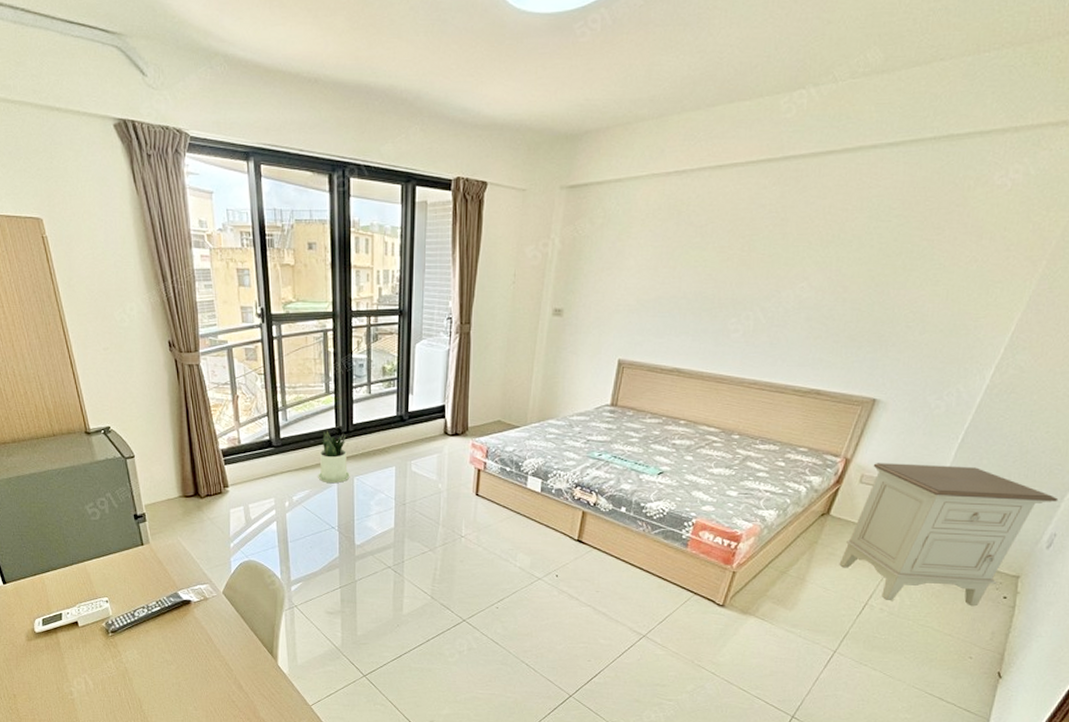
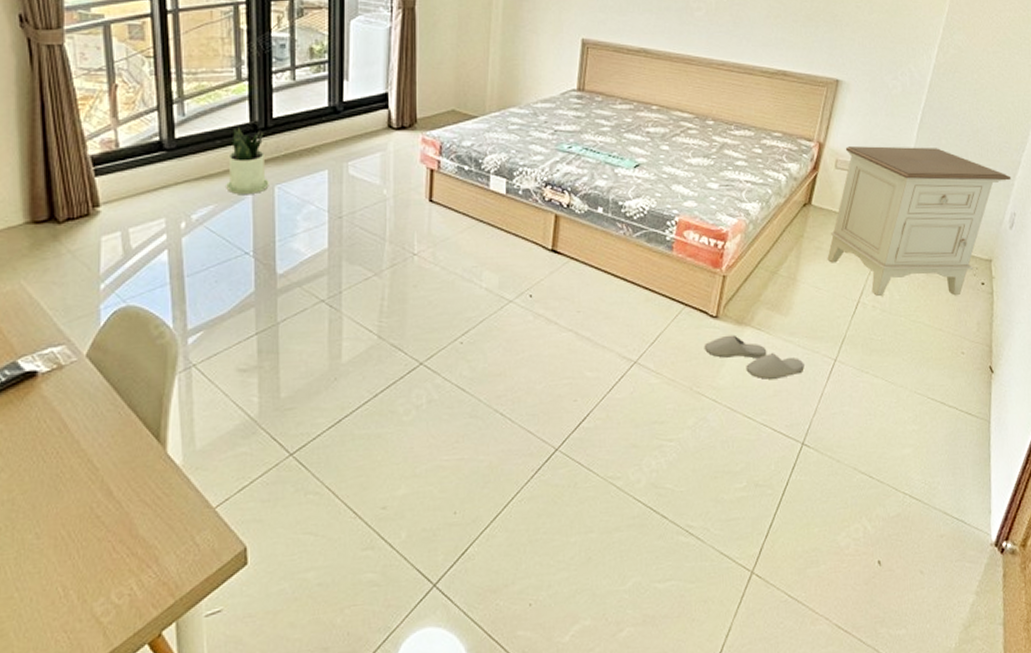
slippers: none [708,621,803,662] -> present [704,334,804,379]

